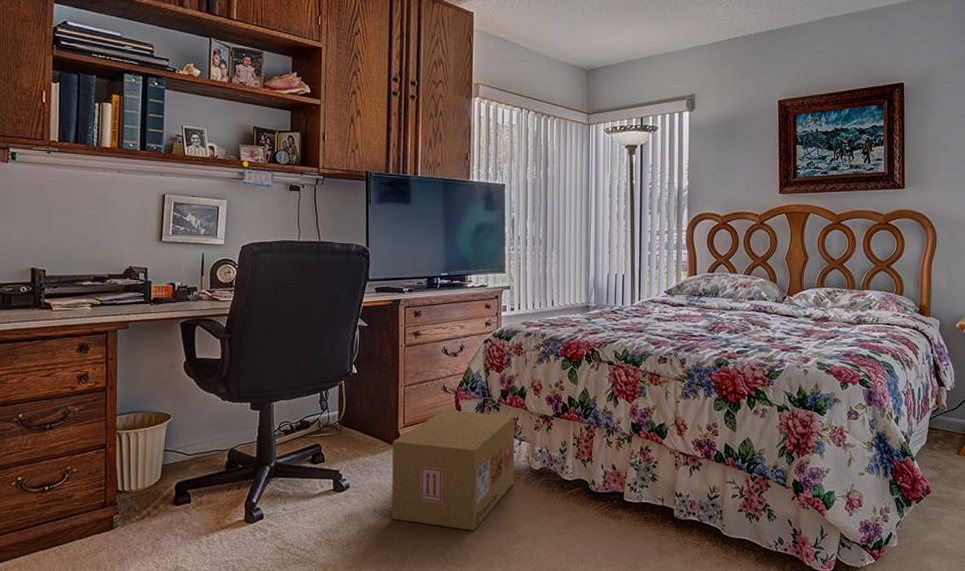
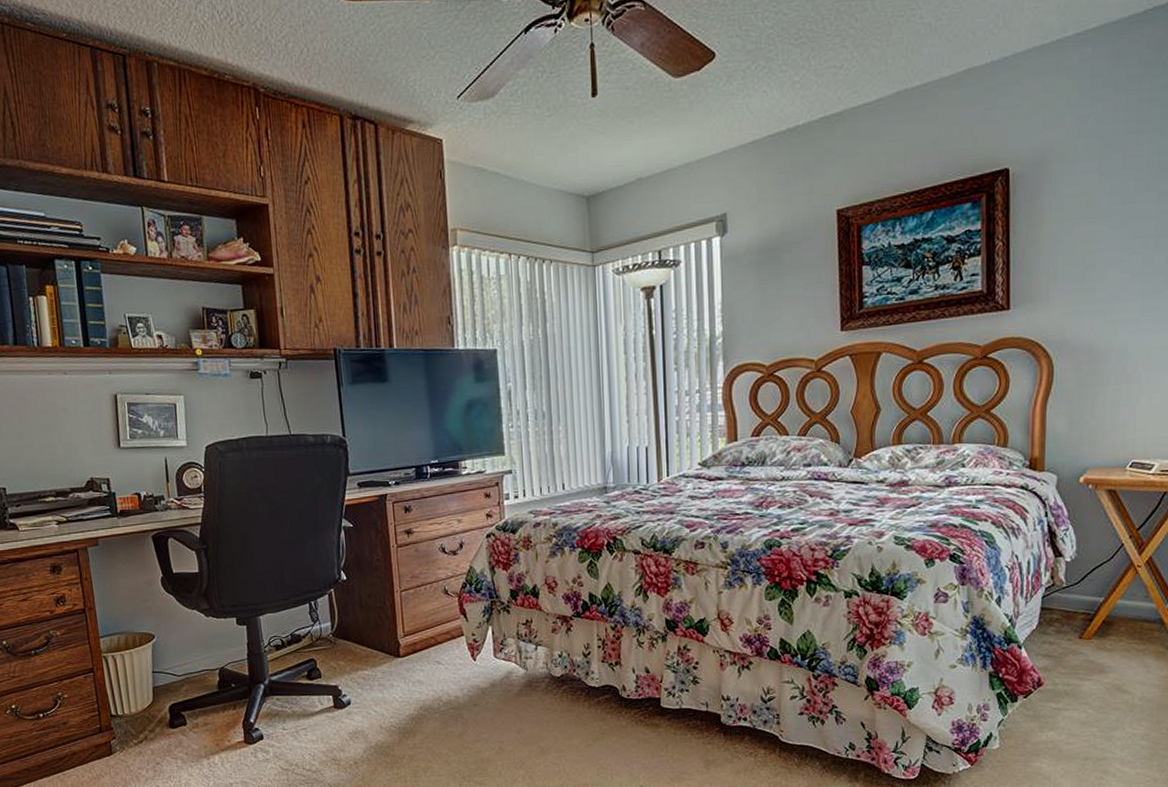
cardboard box: present [392,410,515,531] -> none [393,615,533,745]

